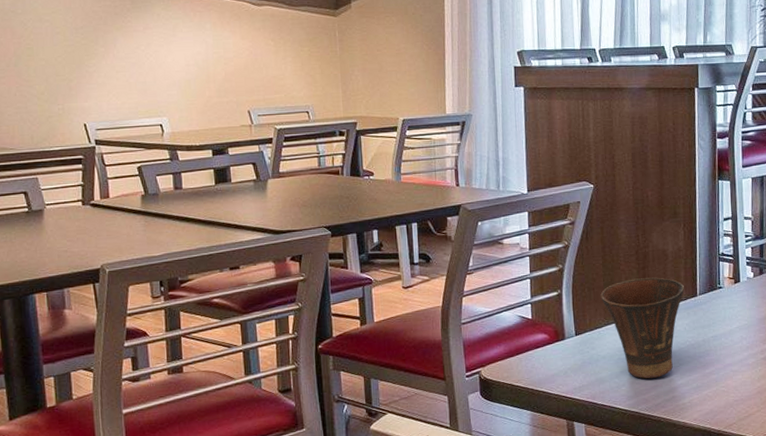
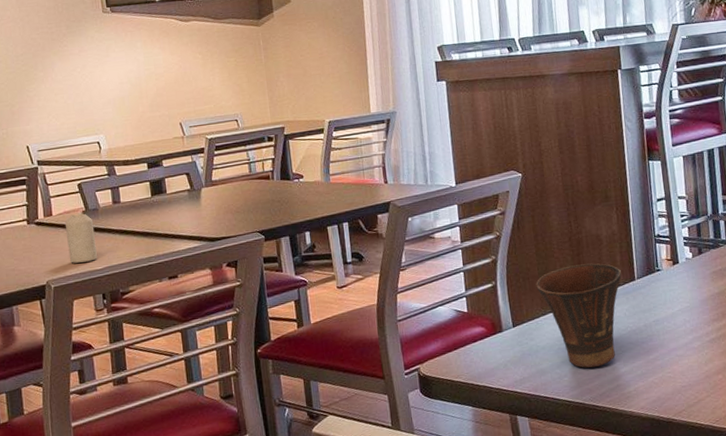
candle: none [122,197,156,248] -> present [65,213,97,263]

